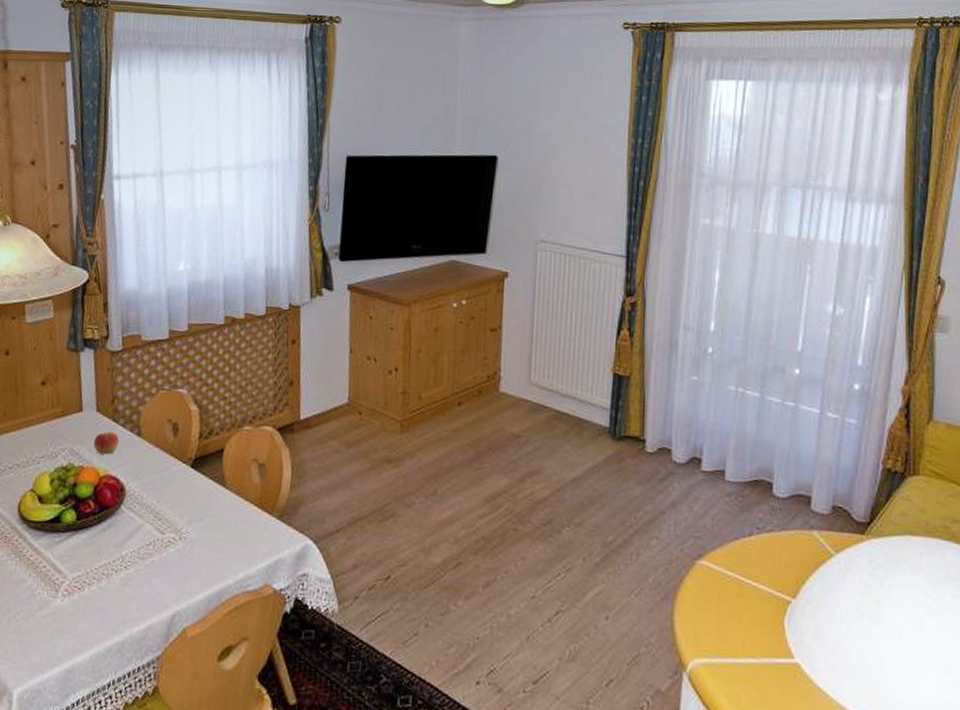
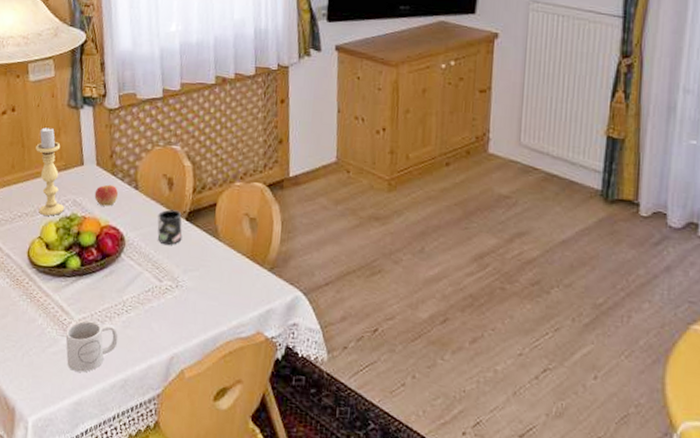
candle holder: none [30,371,60,467] -> present [35,126,64,216]
mug: none [57,579,116,637] -> present [65,320,118,373]
mug: none [160,456,187,494] -> present [157,209,183,245]

